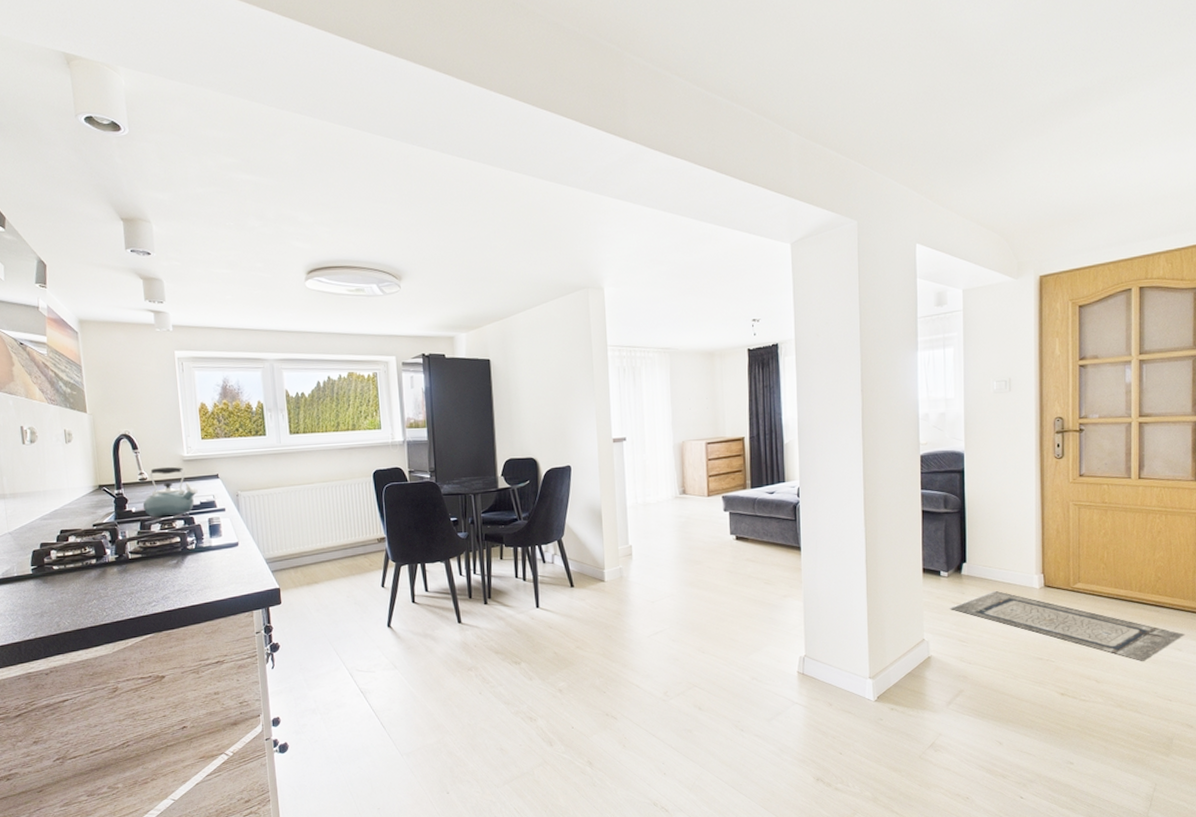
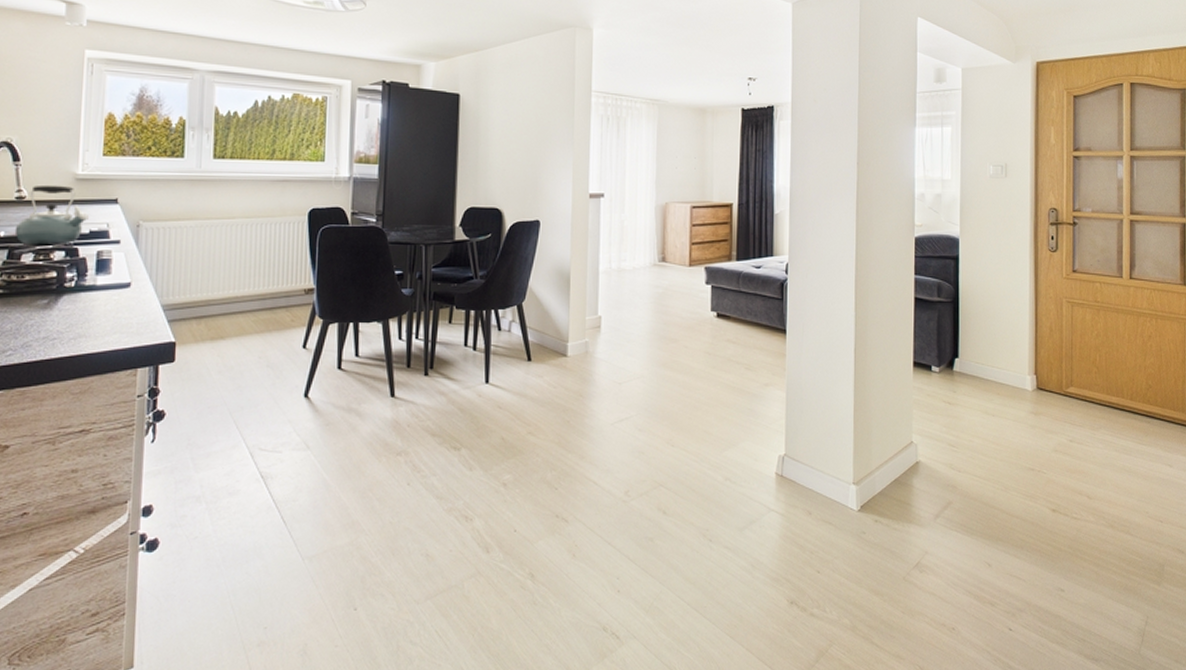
doormat: present [949,590,1185,661] -> none [940,390,1176,477]

